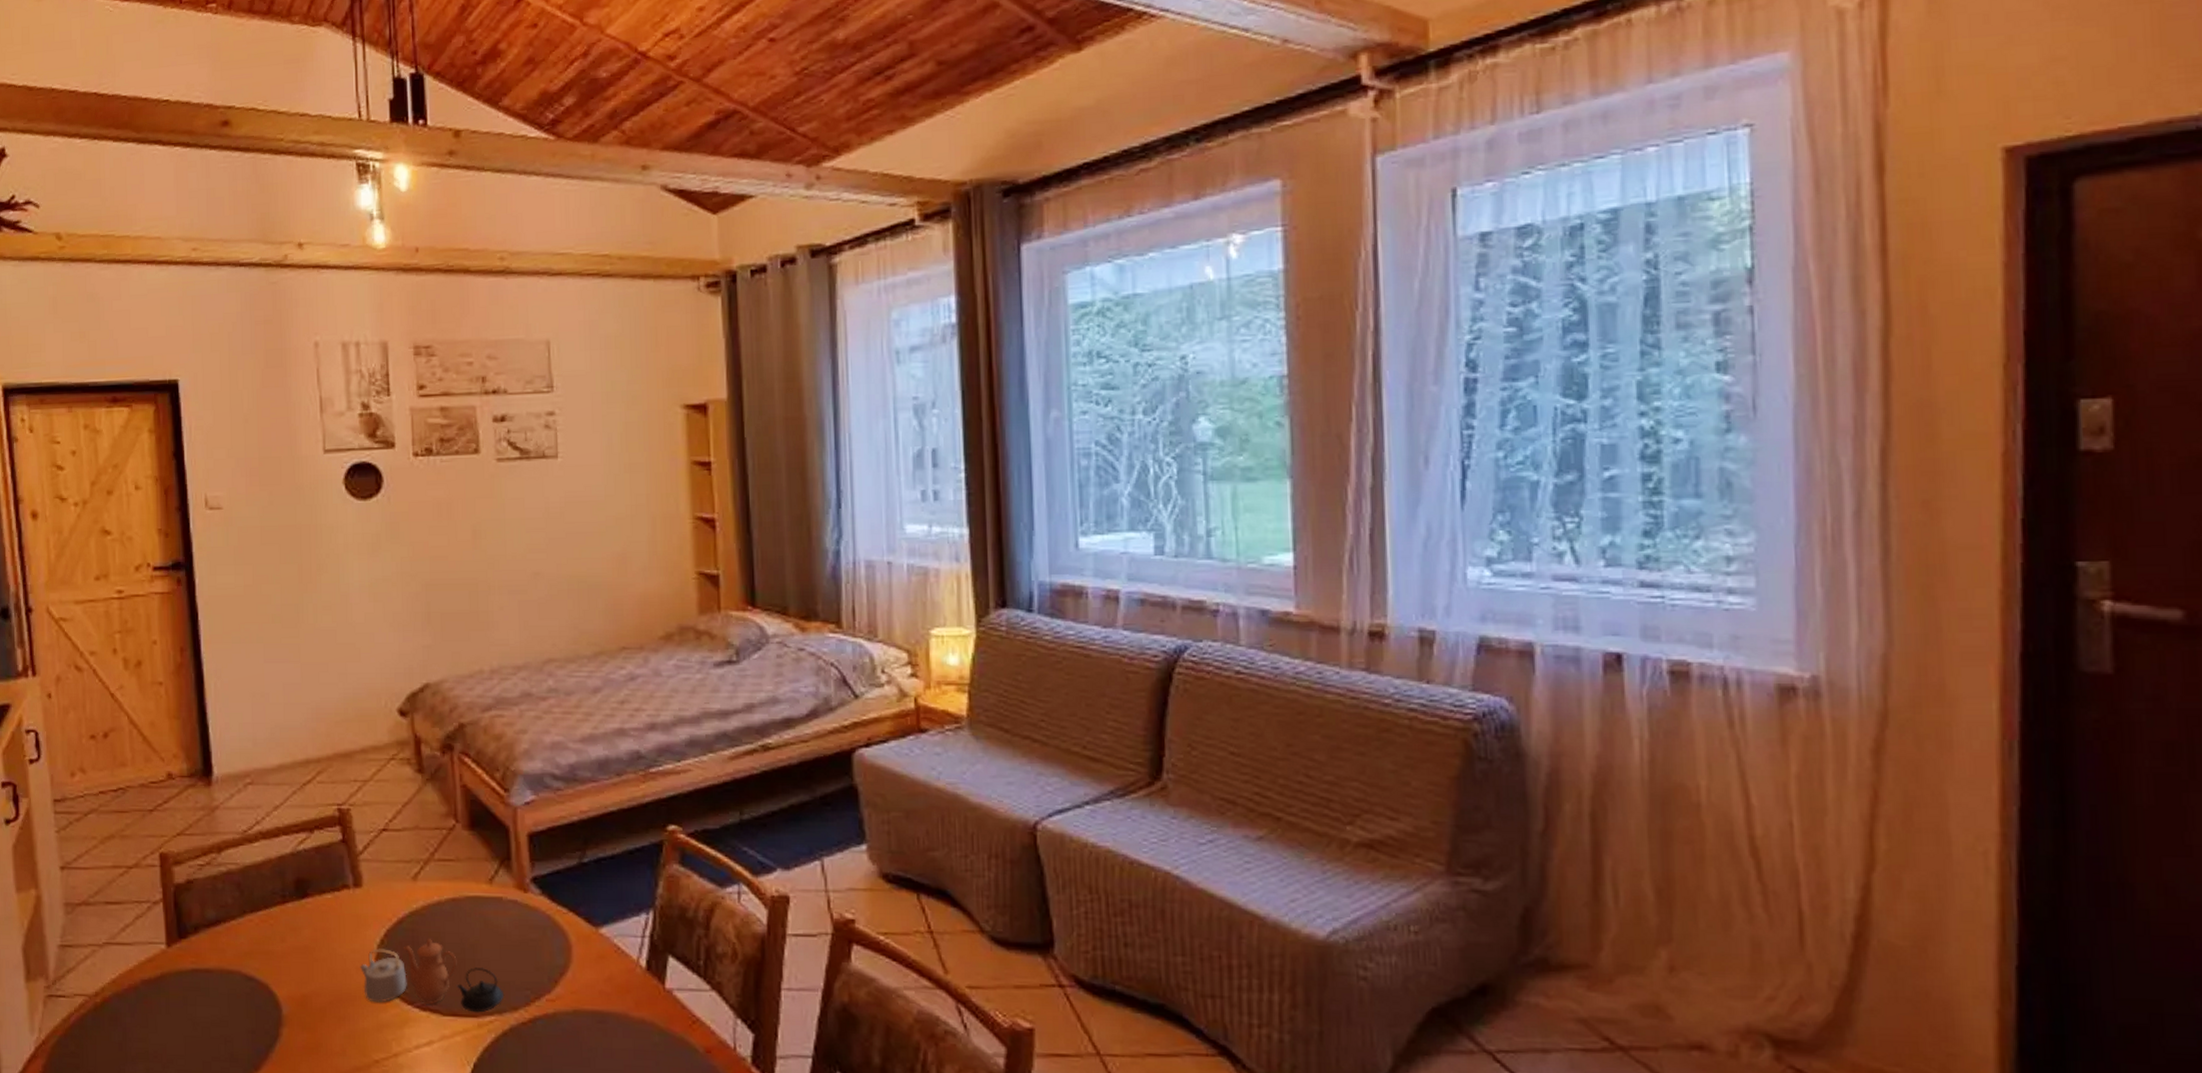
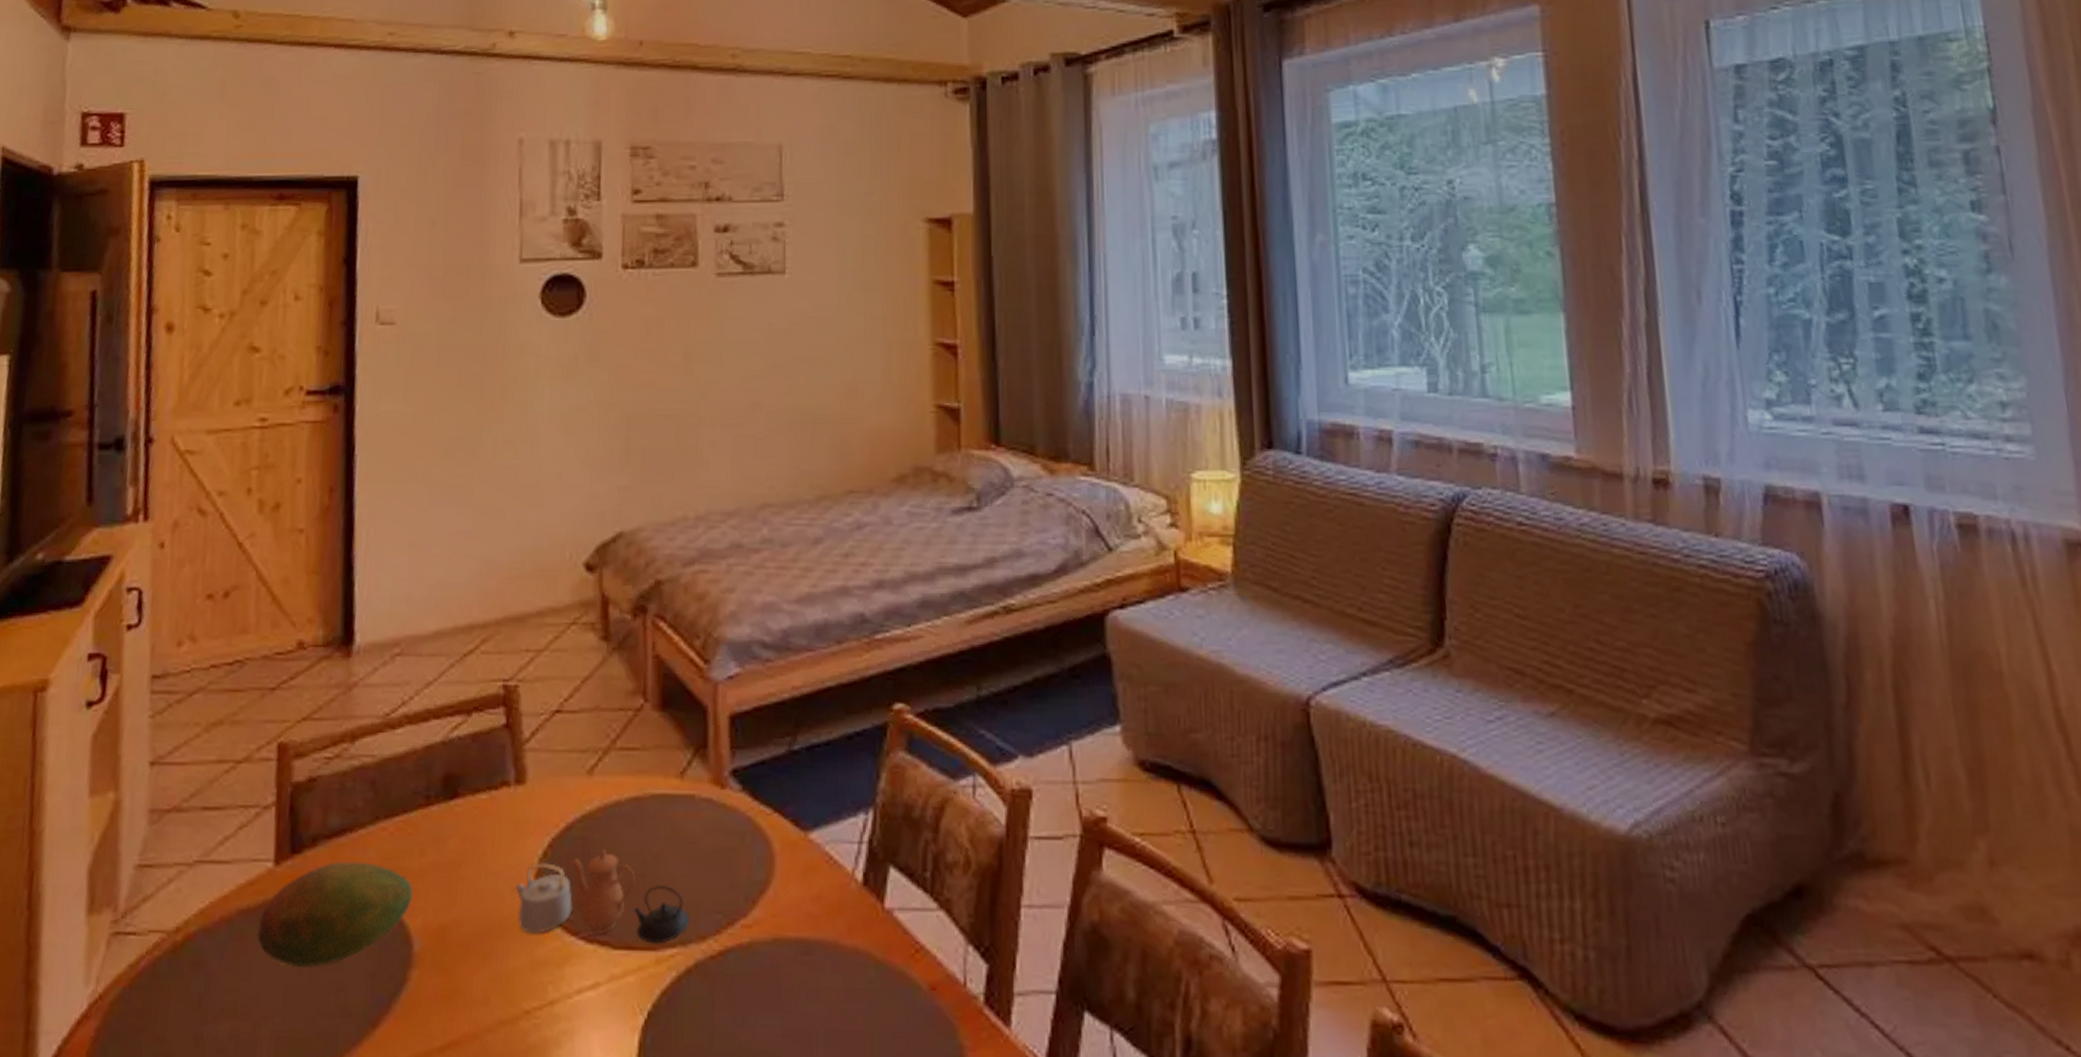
fruit: none [158,944,278,1025] -> present [257,861,413,969]

